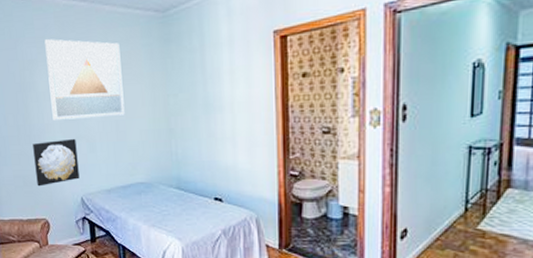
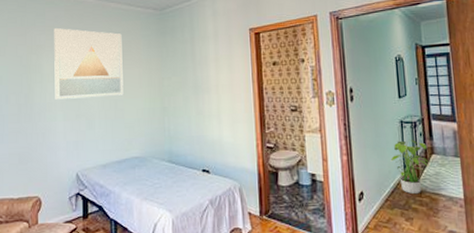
wall art: present [33,138,80,187] -> none [32,116,76,164]
potted plant: none [448,169,502,233] -> present [390,139,429,194]

